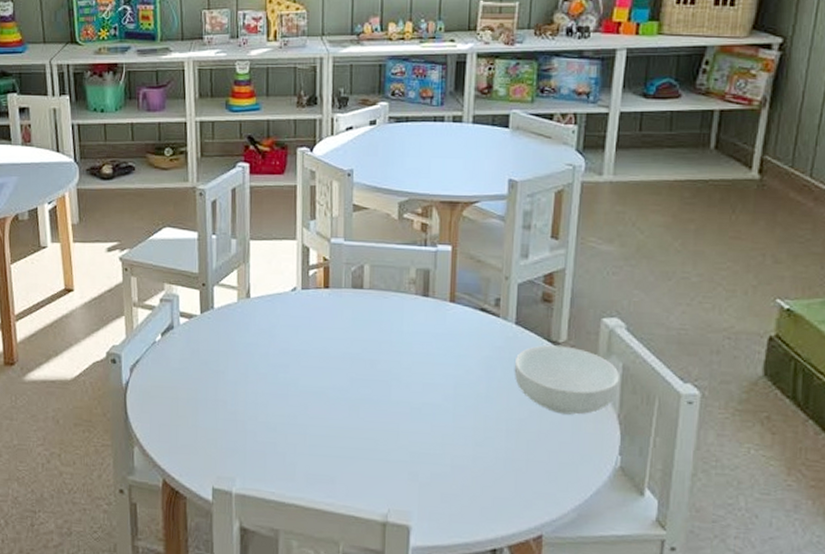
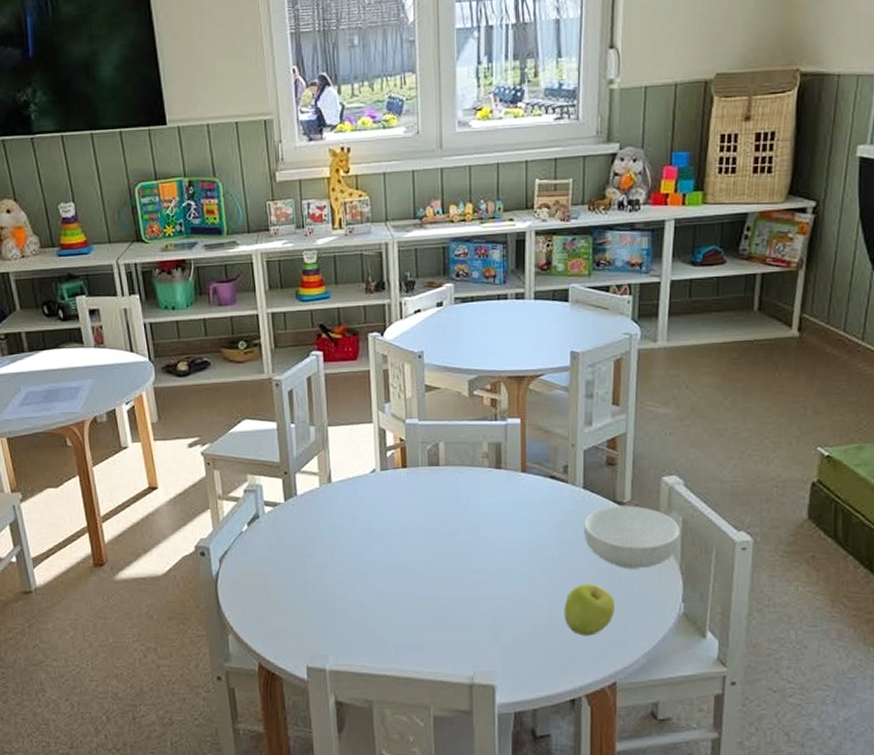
apple: none [488,426,545,482] -> present [564,584,616,636]

